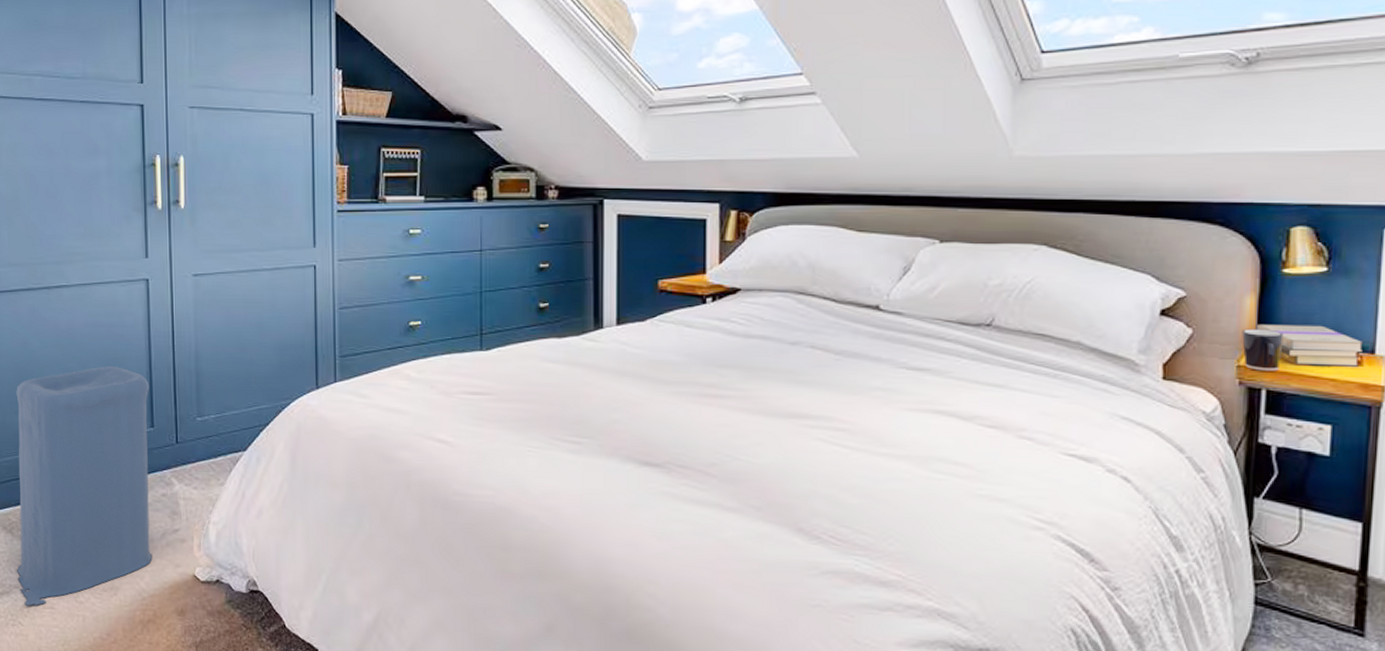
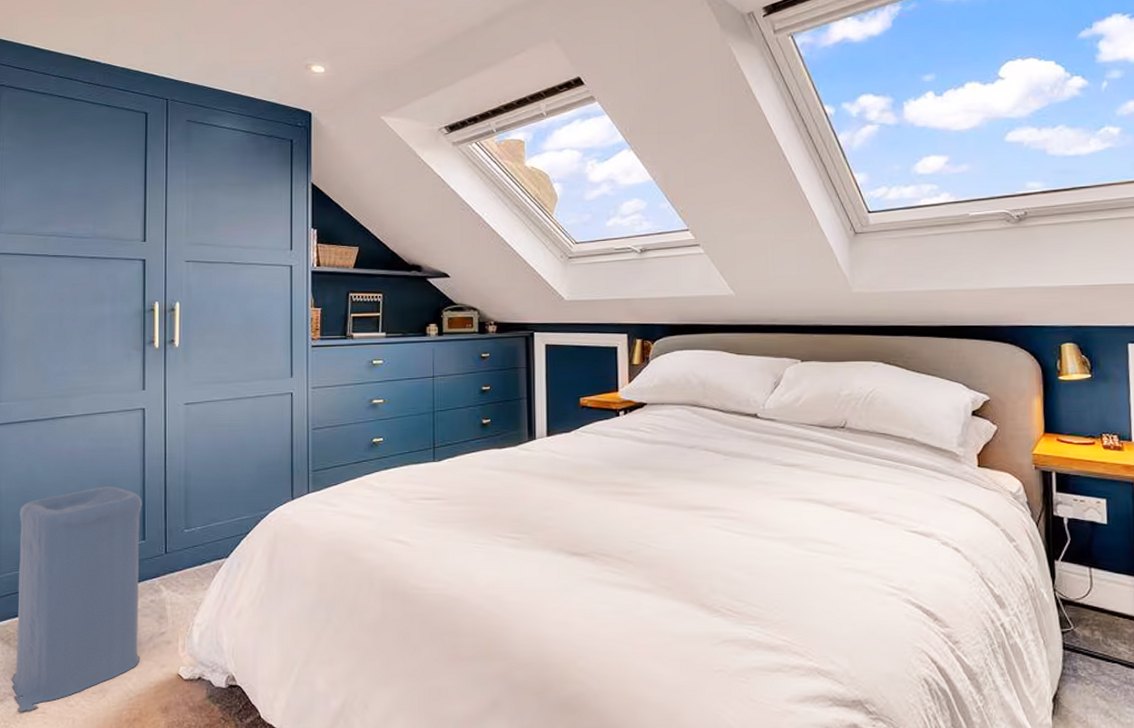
mug: present [1242,328,1284,371] -> none [1034,424,1065,457]
books: present [1257,324,1363,367] -> none [1044,420,1122,452]

